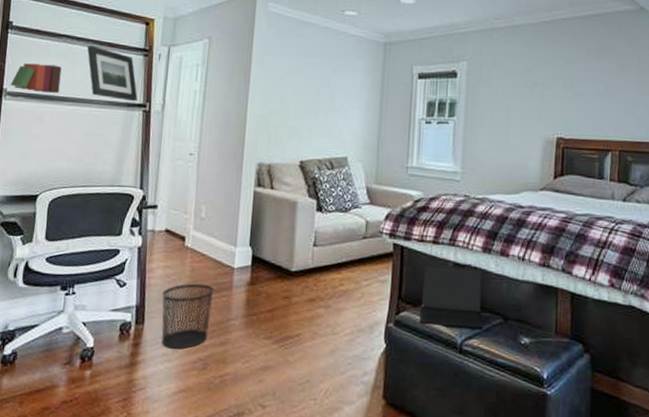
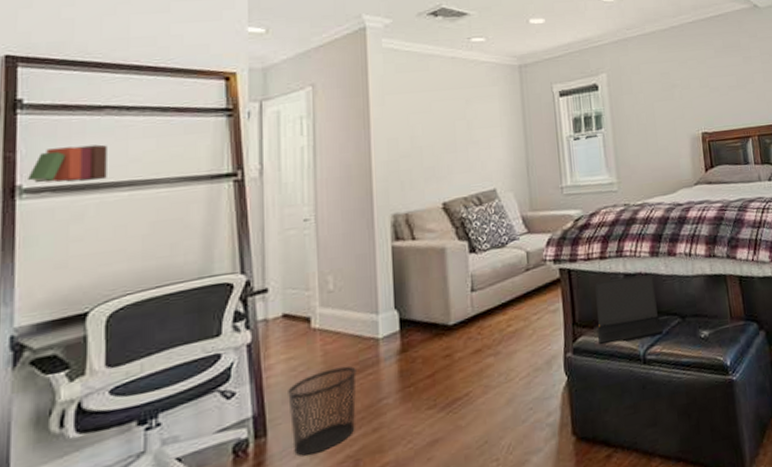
picture frame: present [87,45,138,102] -> none [143,113,224,174]

